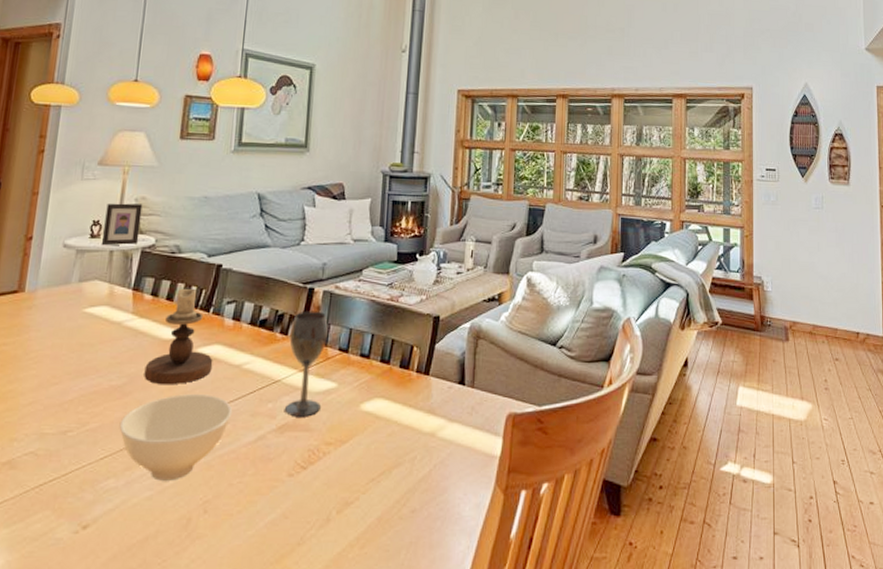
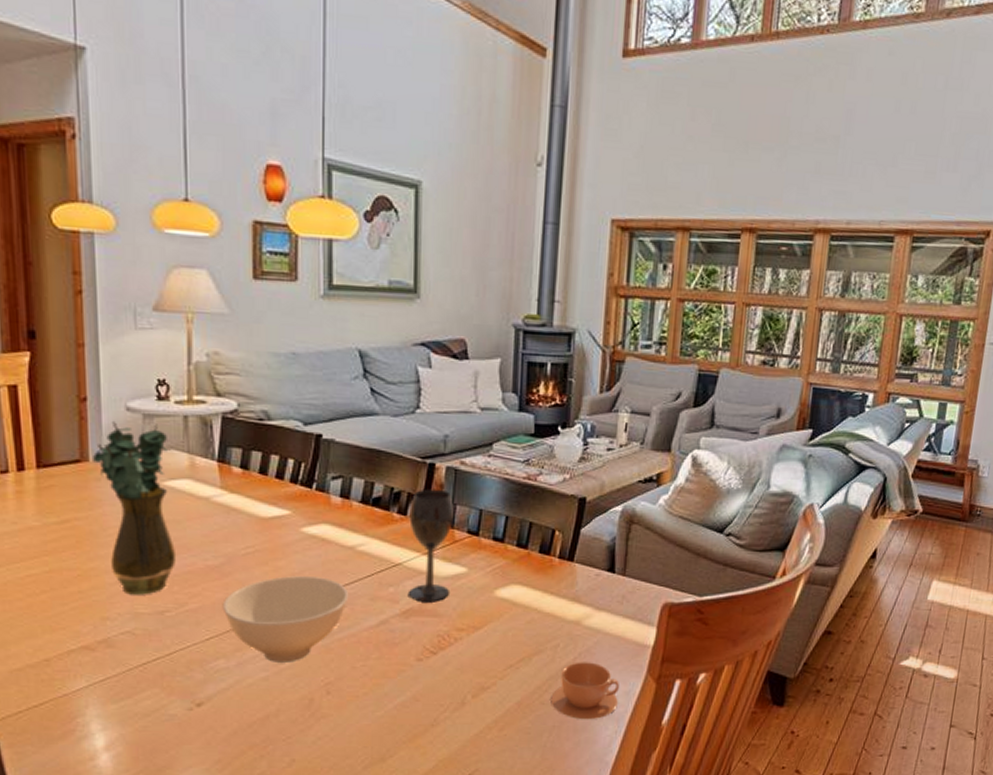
vase: none [27,257,94,416] -> present [93,422,177,595]
picture frame: present [101,203,143,246] -> none [171,358,217,410]
candlestick: present [144,288,213,385] -> none [243,460,322,567]
teacup: none [408,474,470,535] -> present [551,662,619,720]

